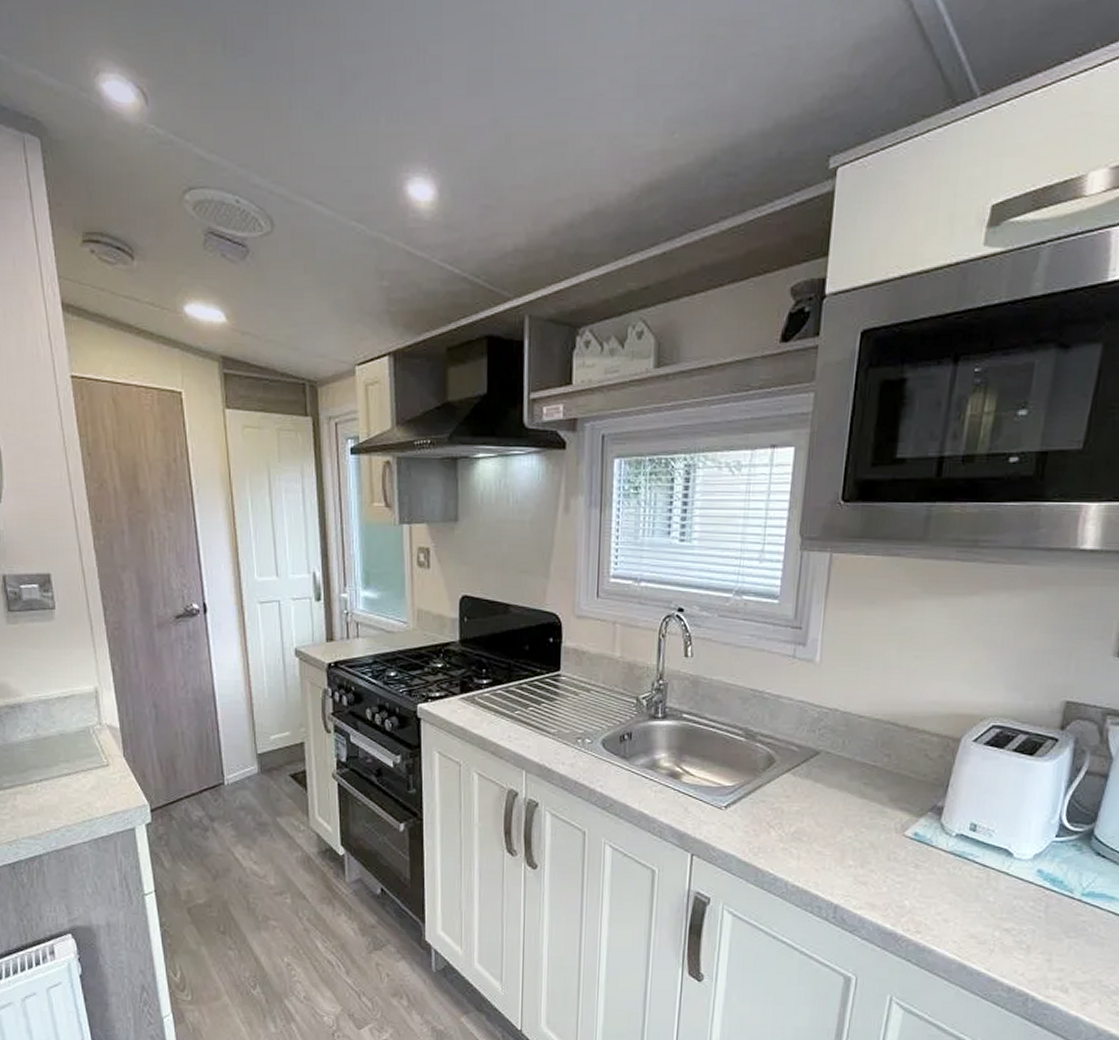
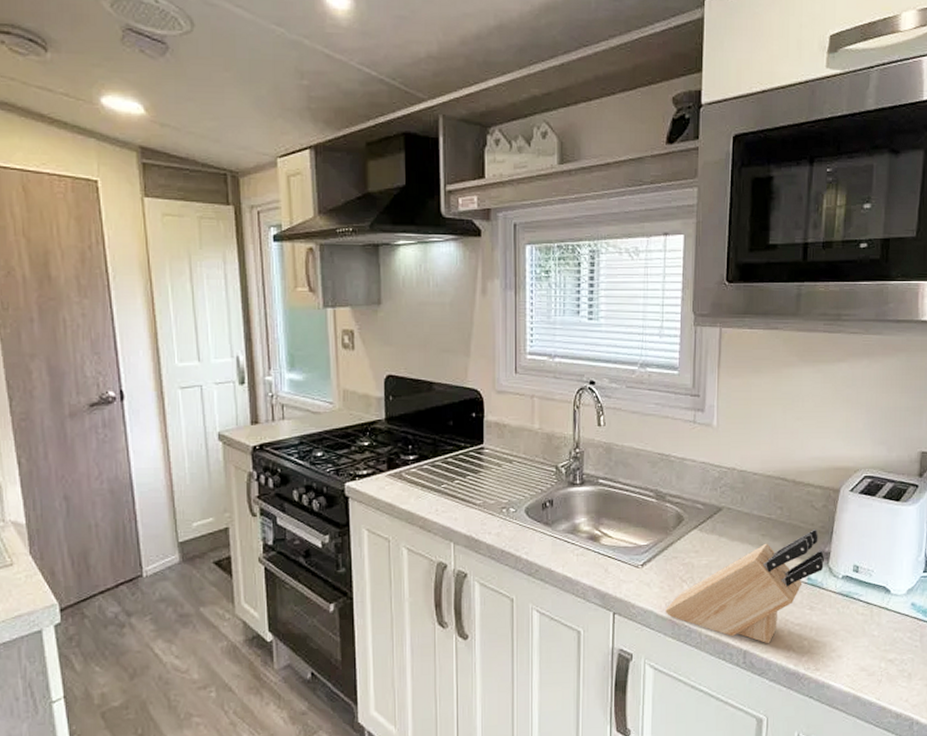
knife block: none [749,780,937,901] -> present [665,528,825,644]

